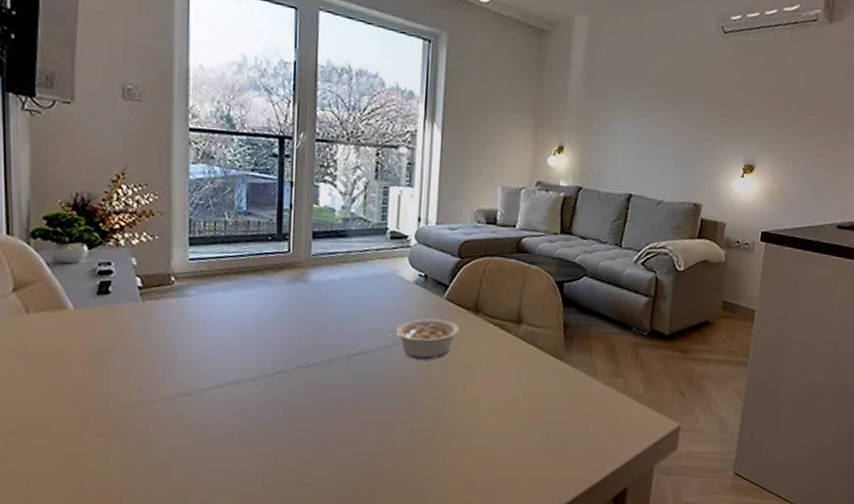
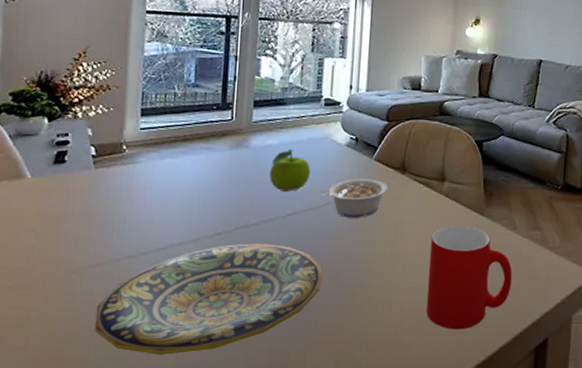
plate: none [152,383,390,494] -> present [95,243,323,355]
fruit: none [332,285,376,330] -> present [269,149,310,191]
cup: none [499,370,592,477] -> present [426,225,513,330]

